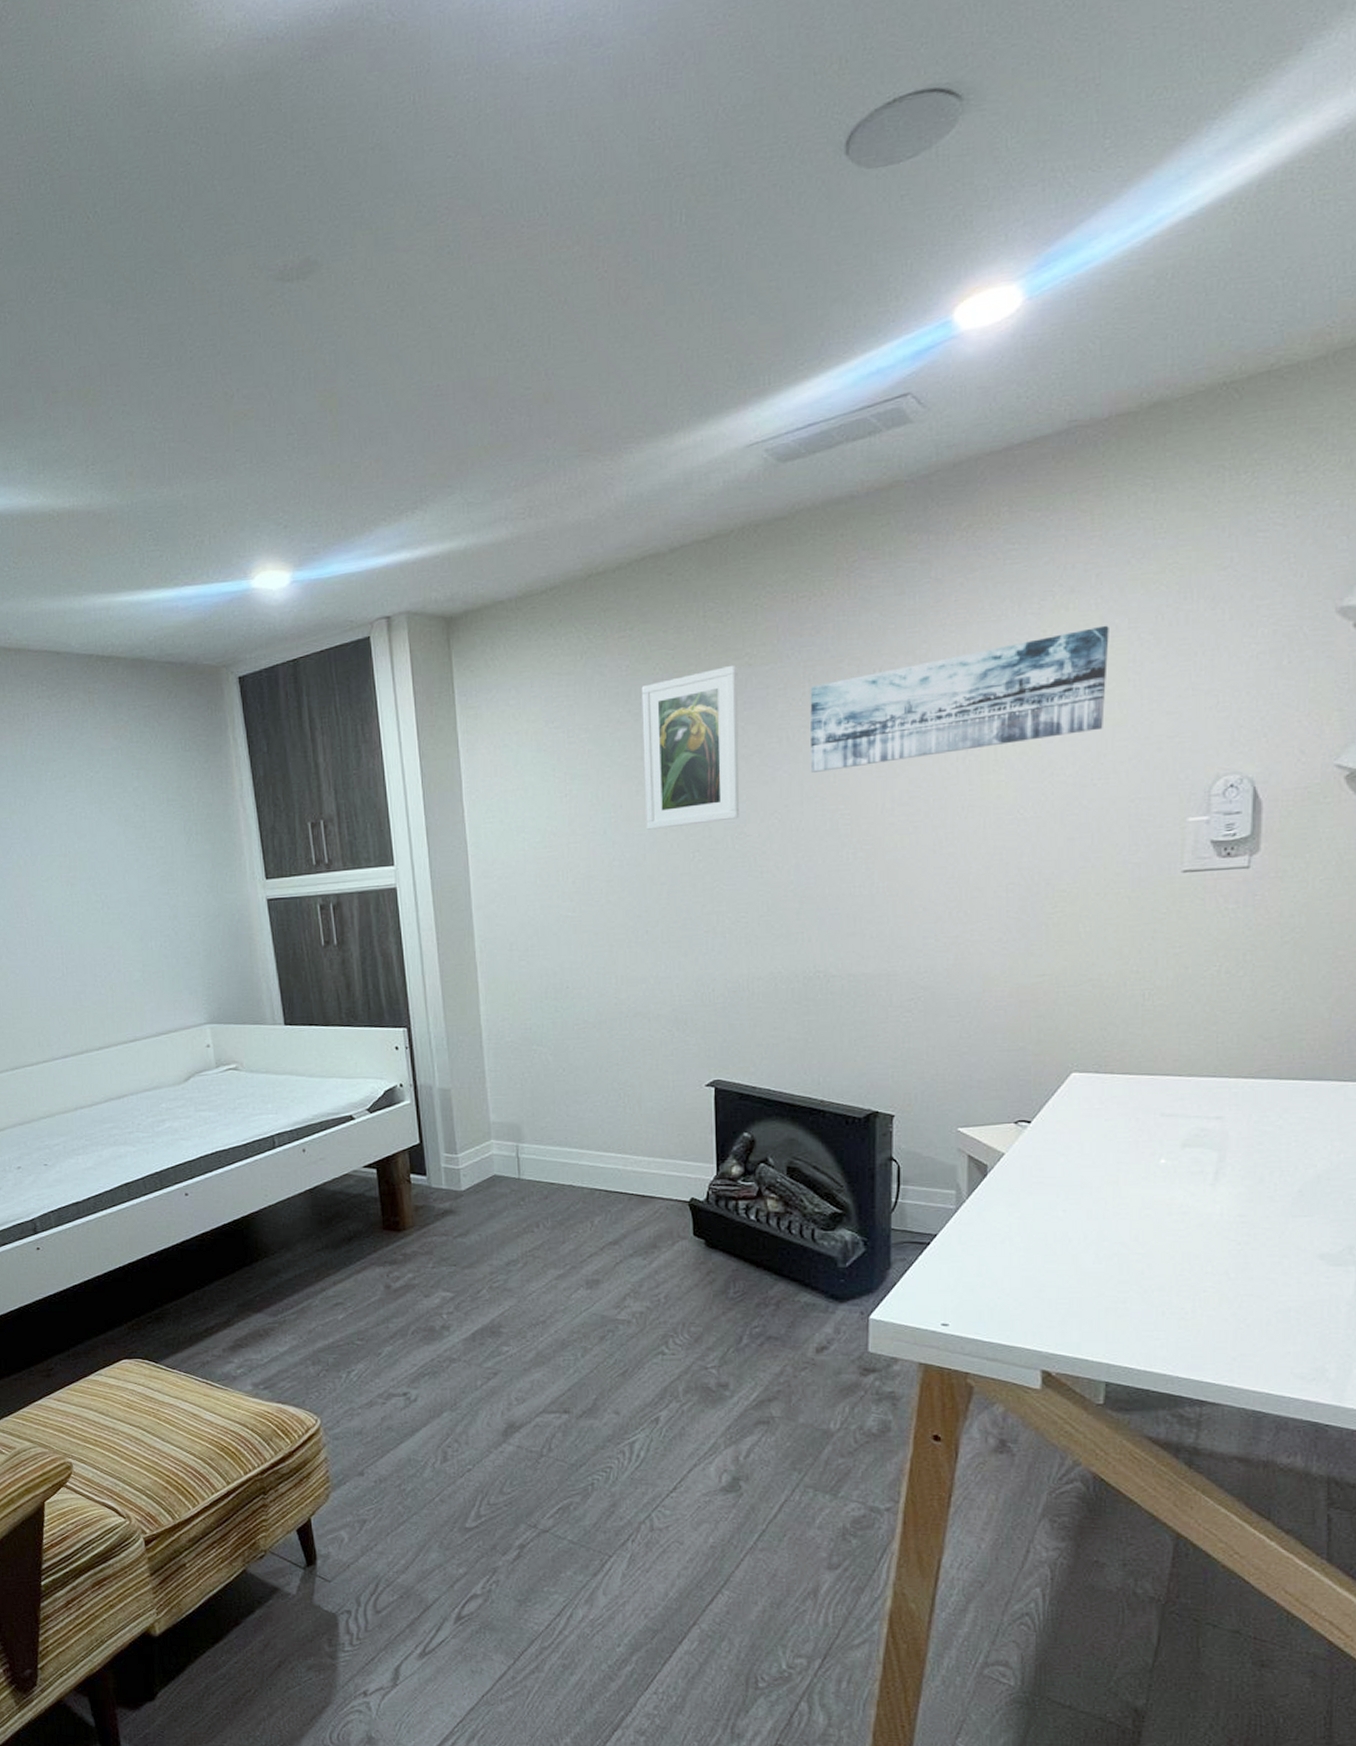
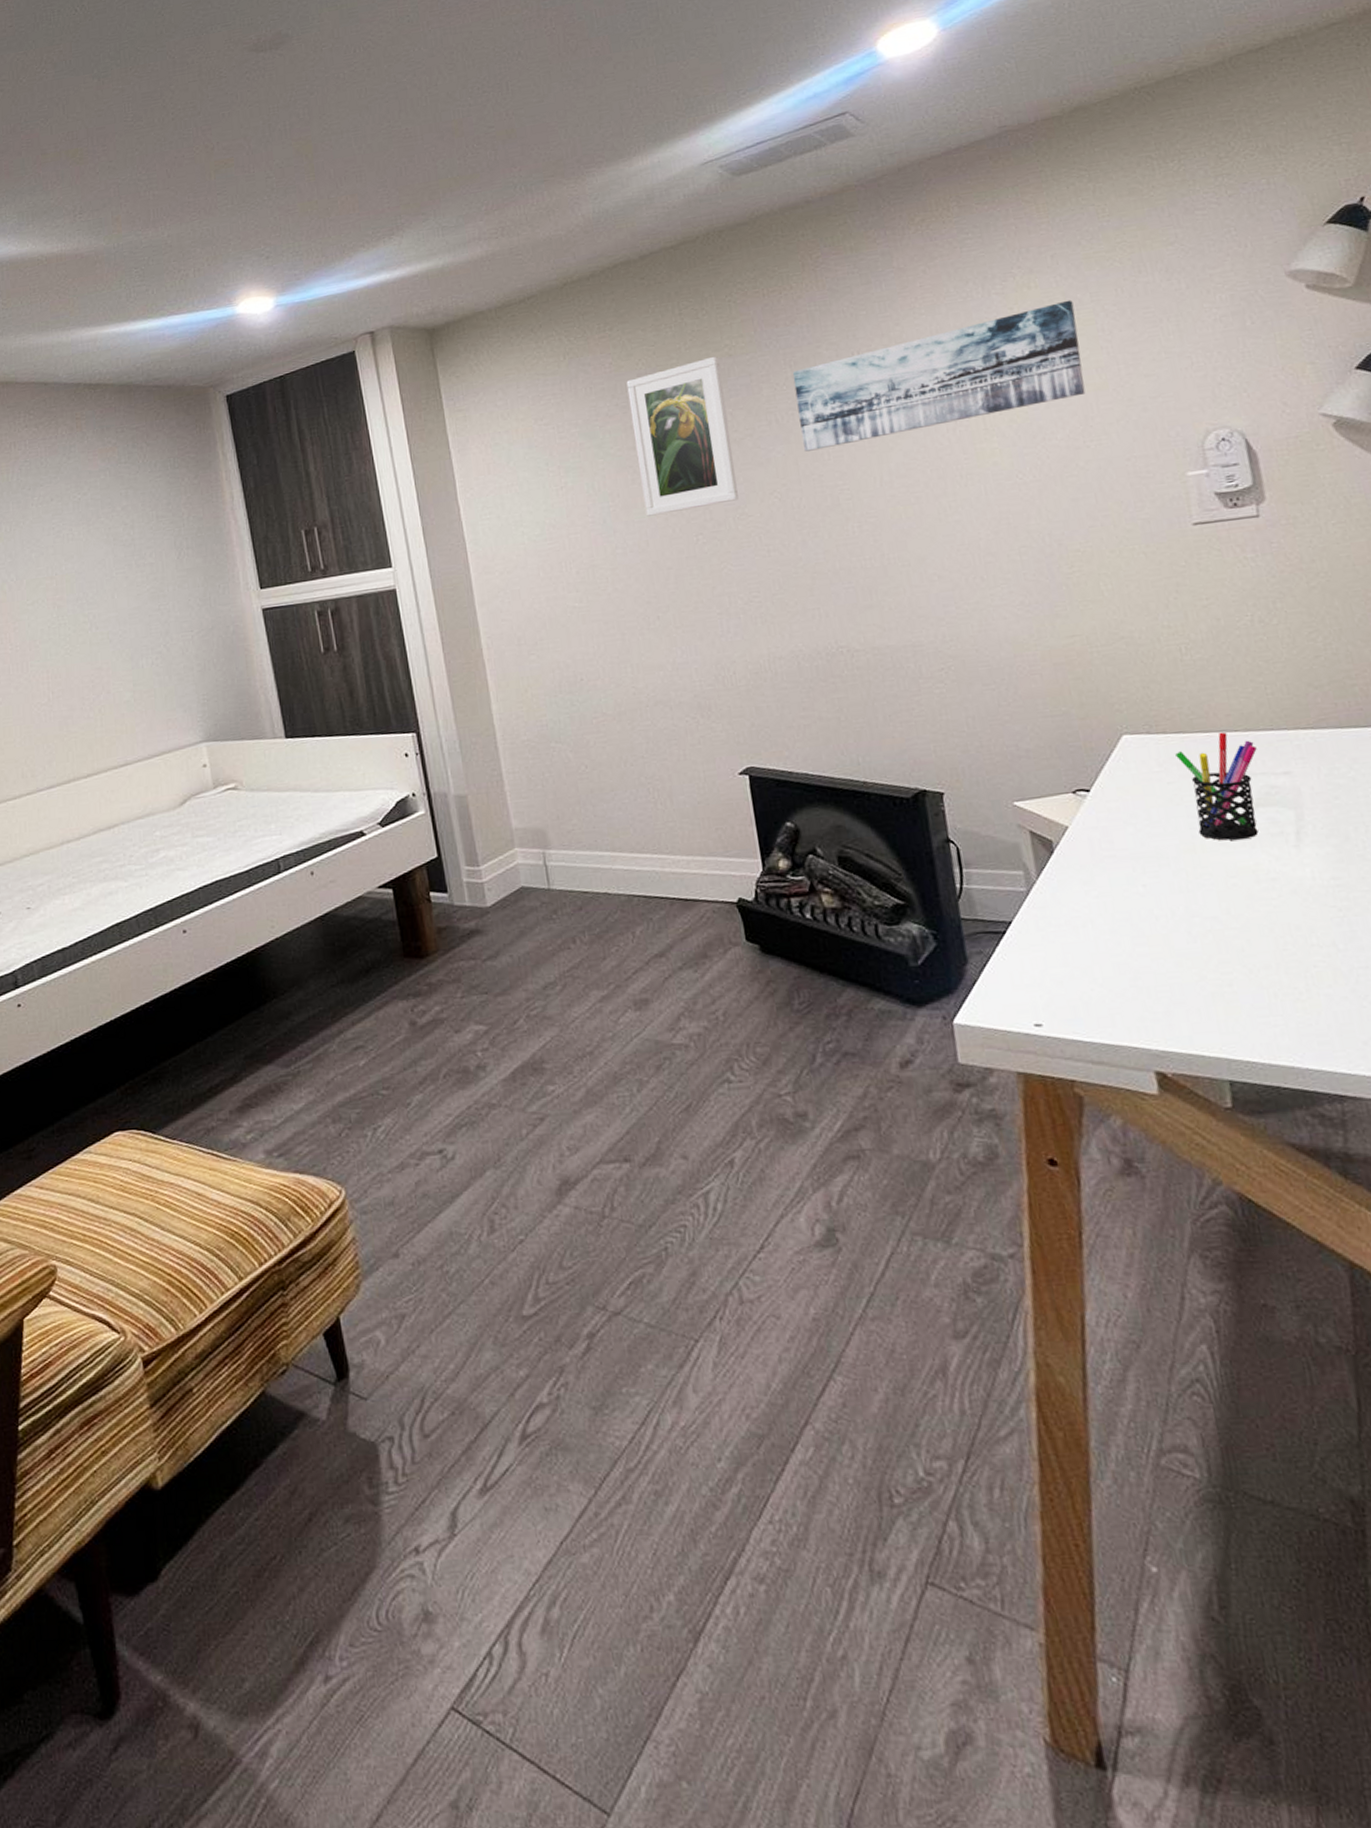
pen holder: none [1118,1075,1196,1175] -> present [1175,732,1259,841]

